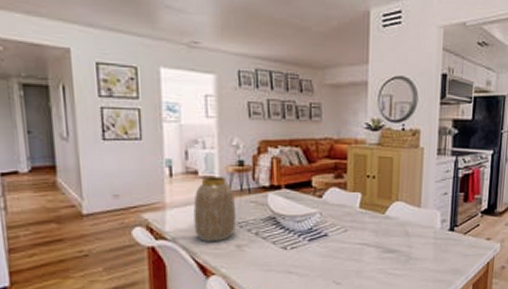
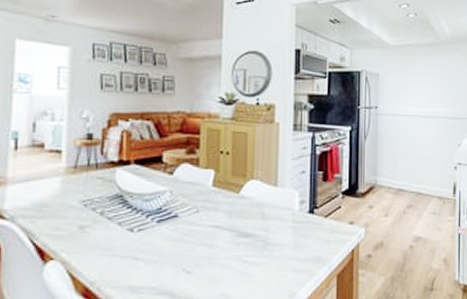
vase: present [193,177,237,242] -> none [35,151,82,222]

